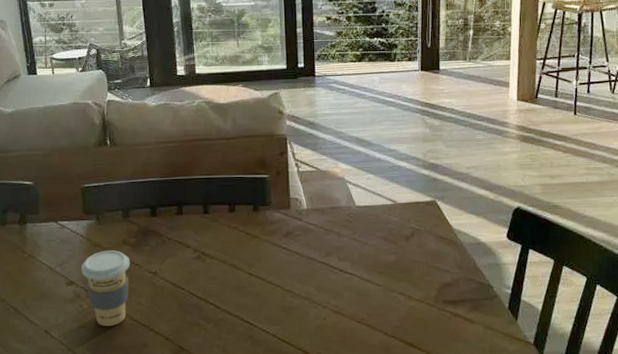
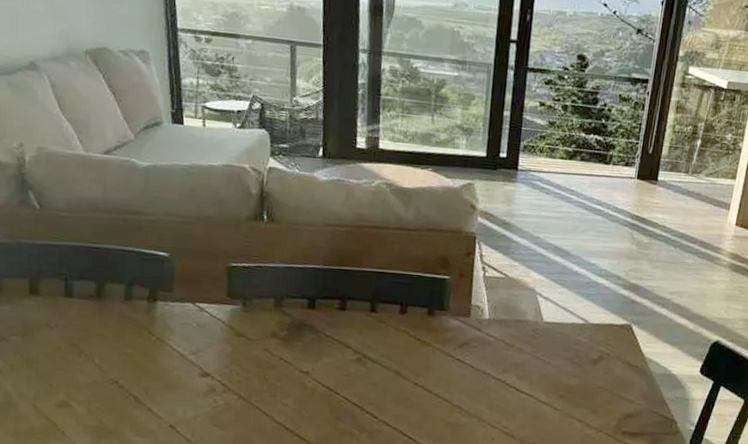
coffee cup: present [80,250,130,326] -> none [219,341,278,427]

